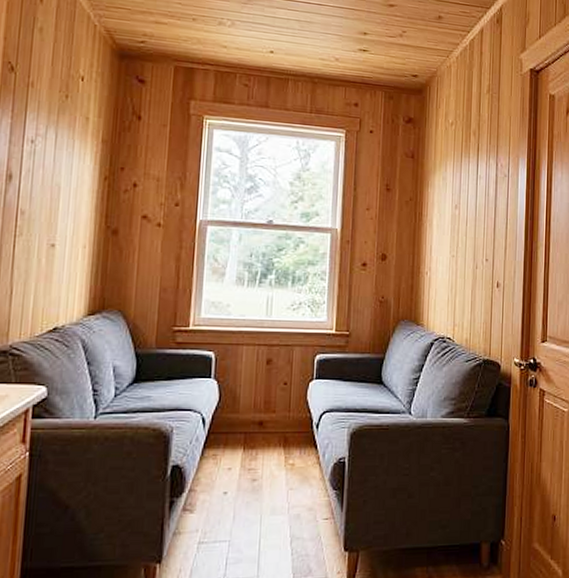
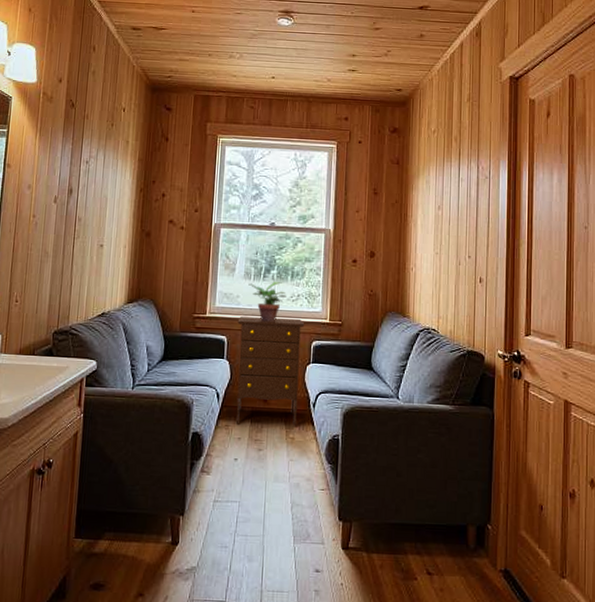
dresser: none [225,329,308,453] -> present [235,317,305,426]
potted plant: none [241,288,286,334] -> present [248,282,286,322]

